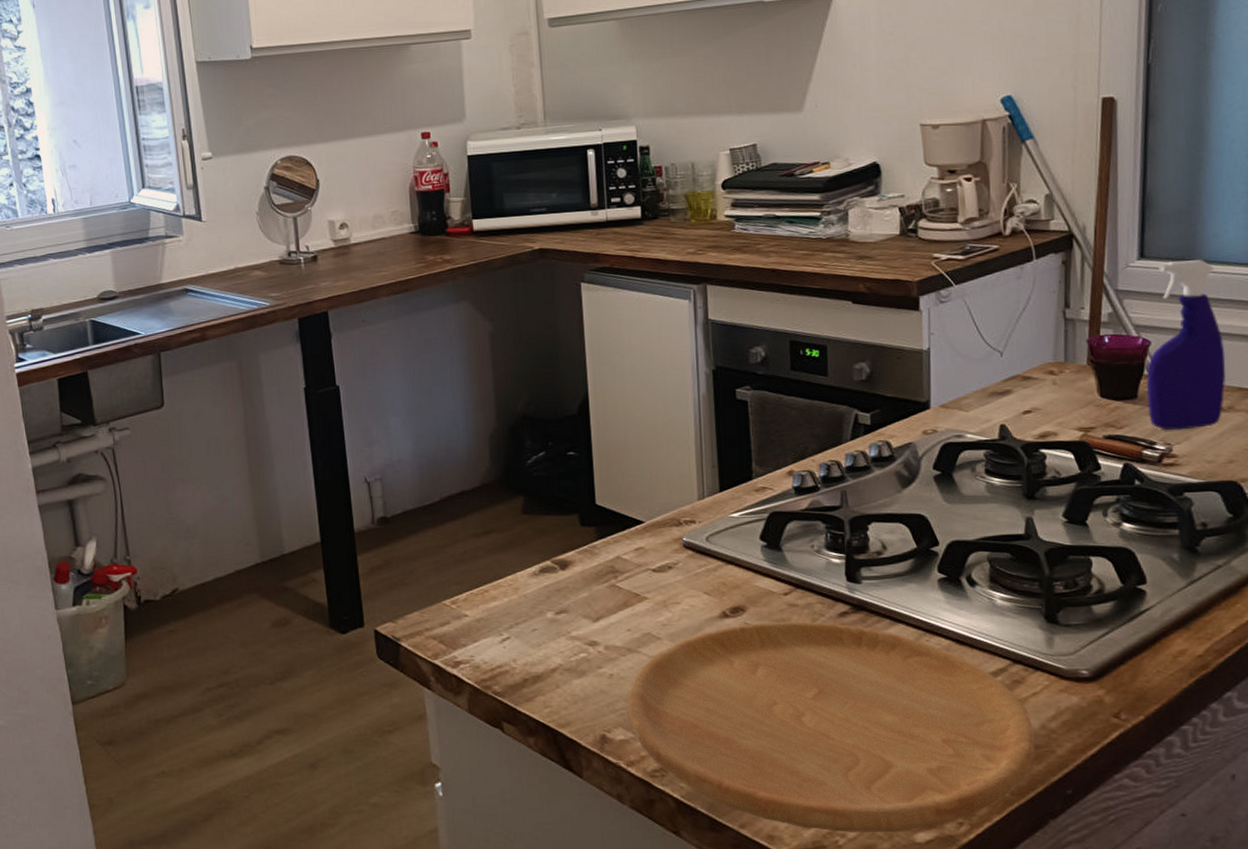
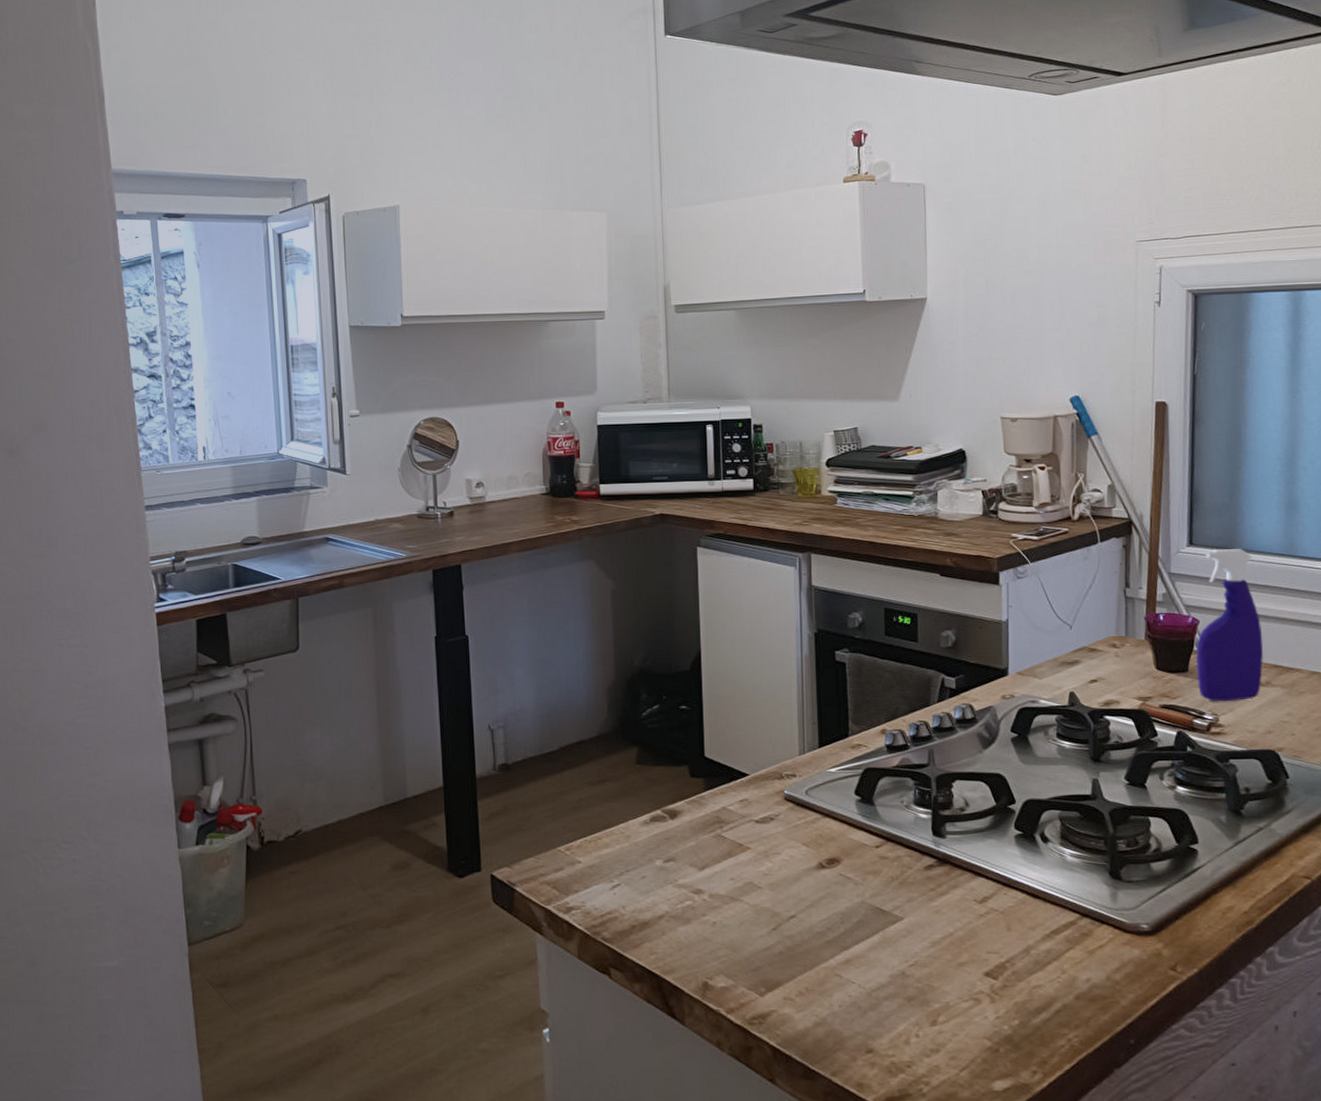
cutting board: present [627,621,1035,833] -> none [729,872,1101,1082]

